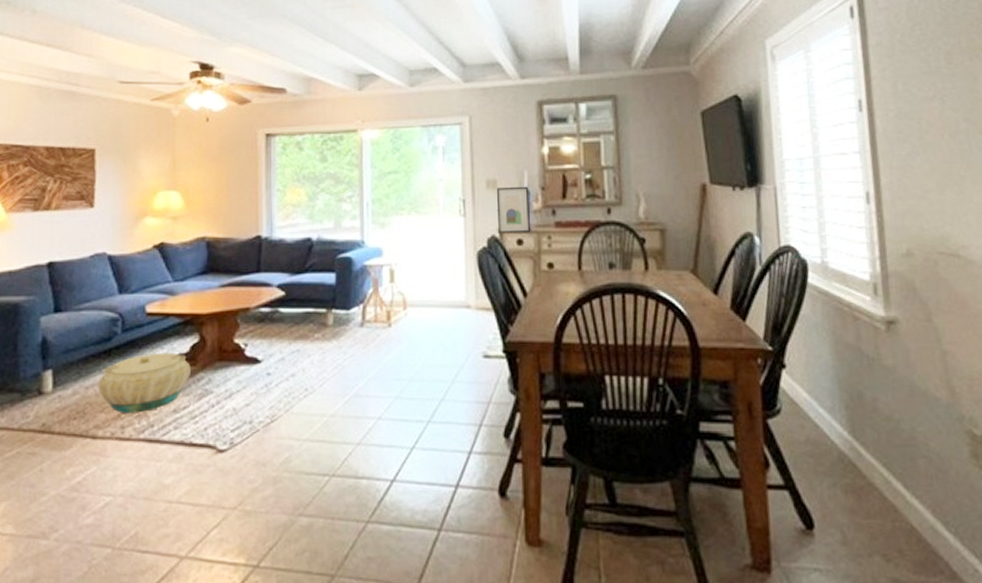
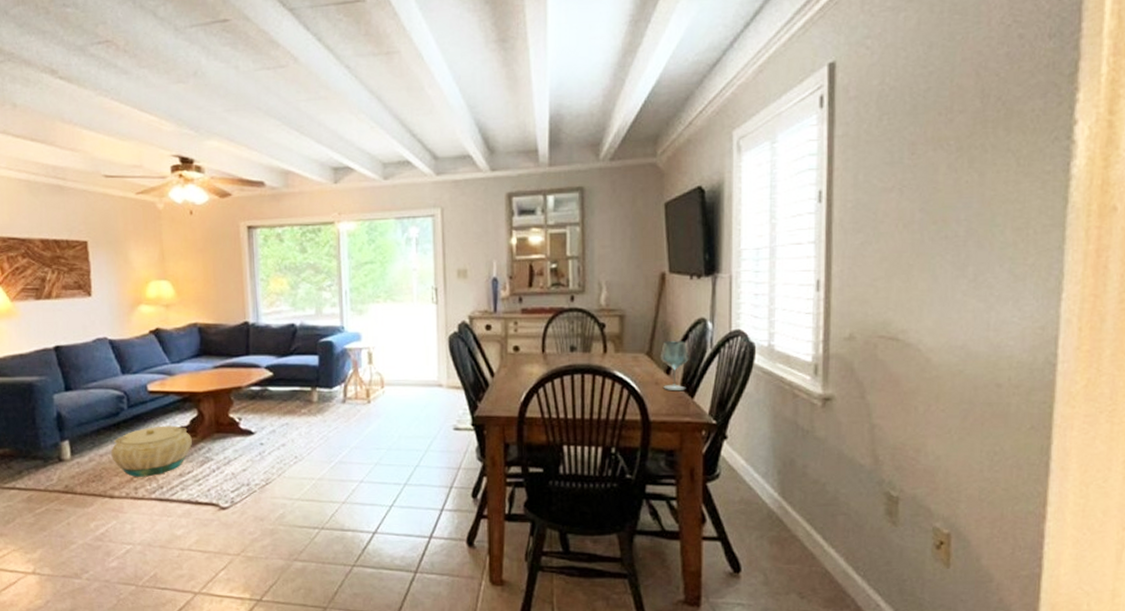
picture frame: present [496,186,530,233] -> none [466,275,498,319]
wine glass: none [706,257,738,314] -> present [660,341,689,391]

